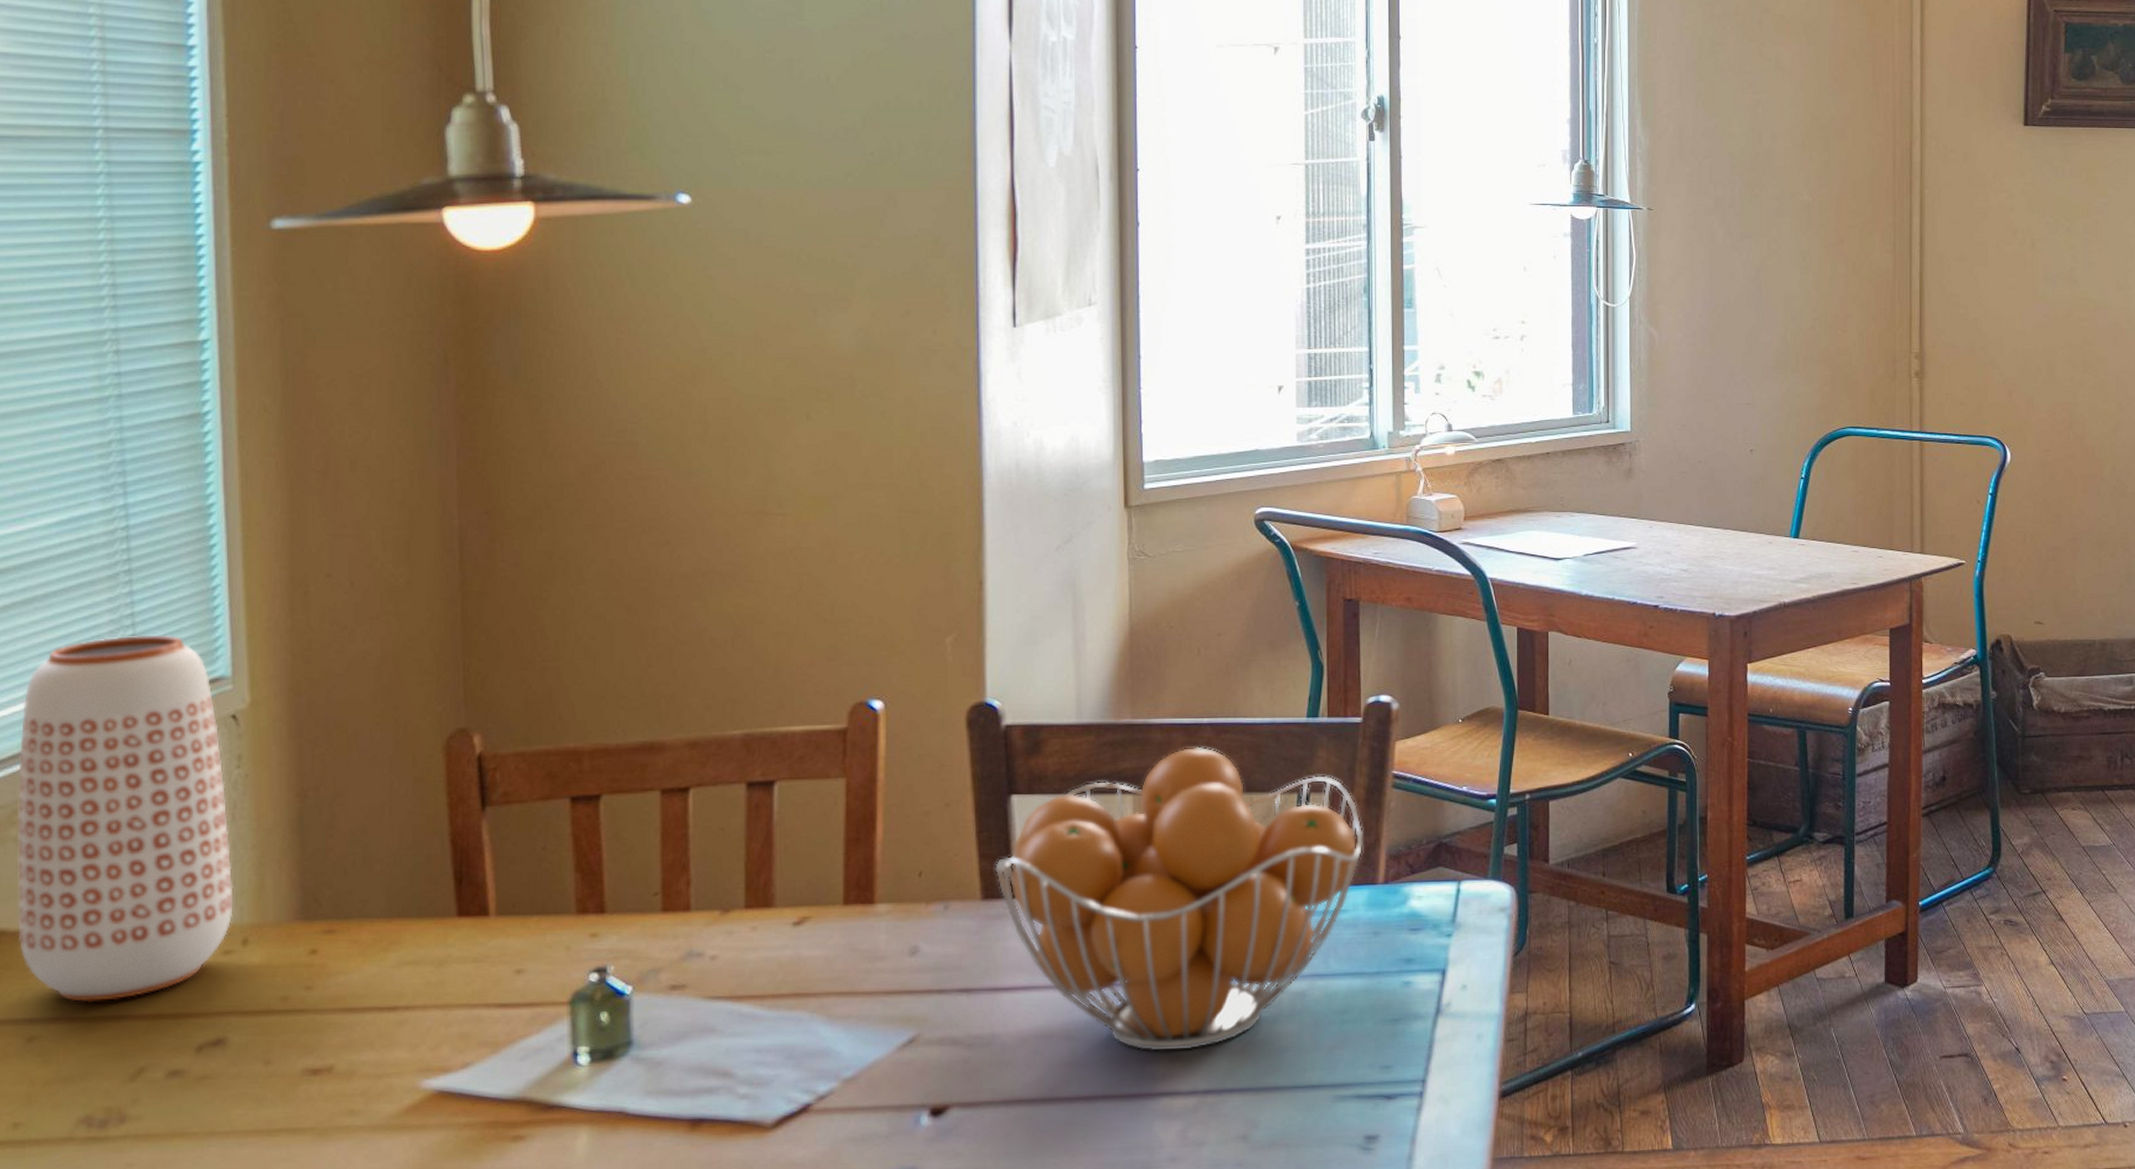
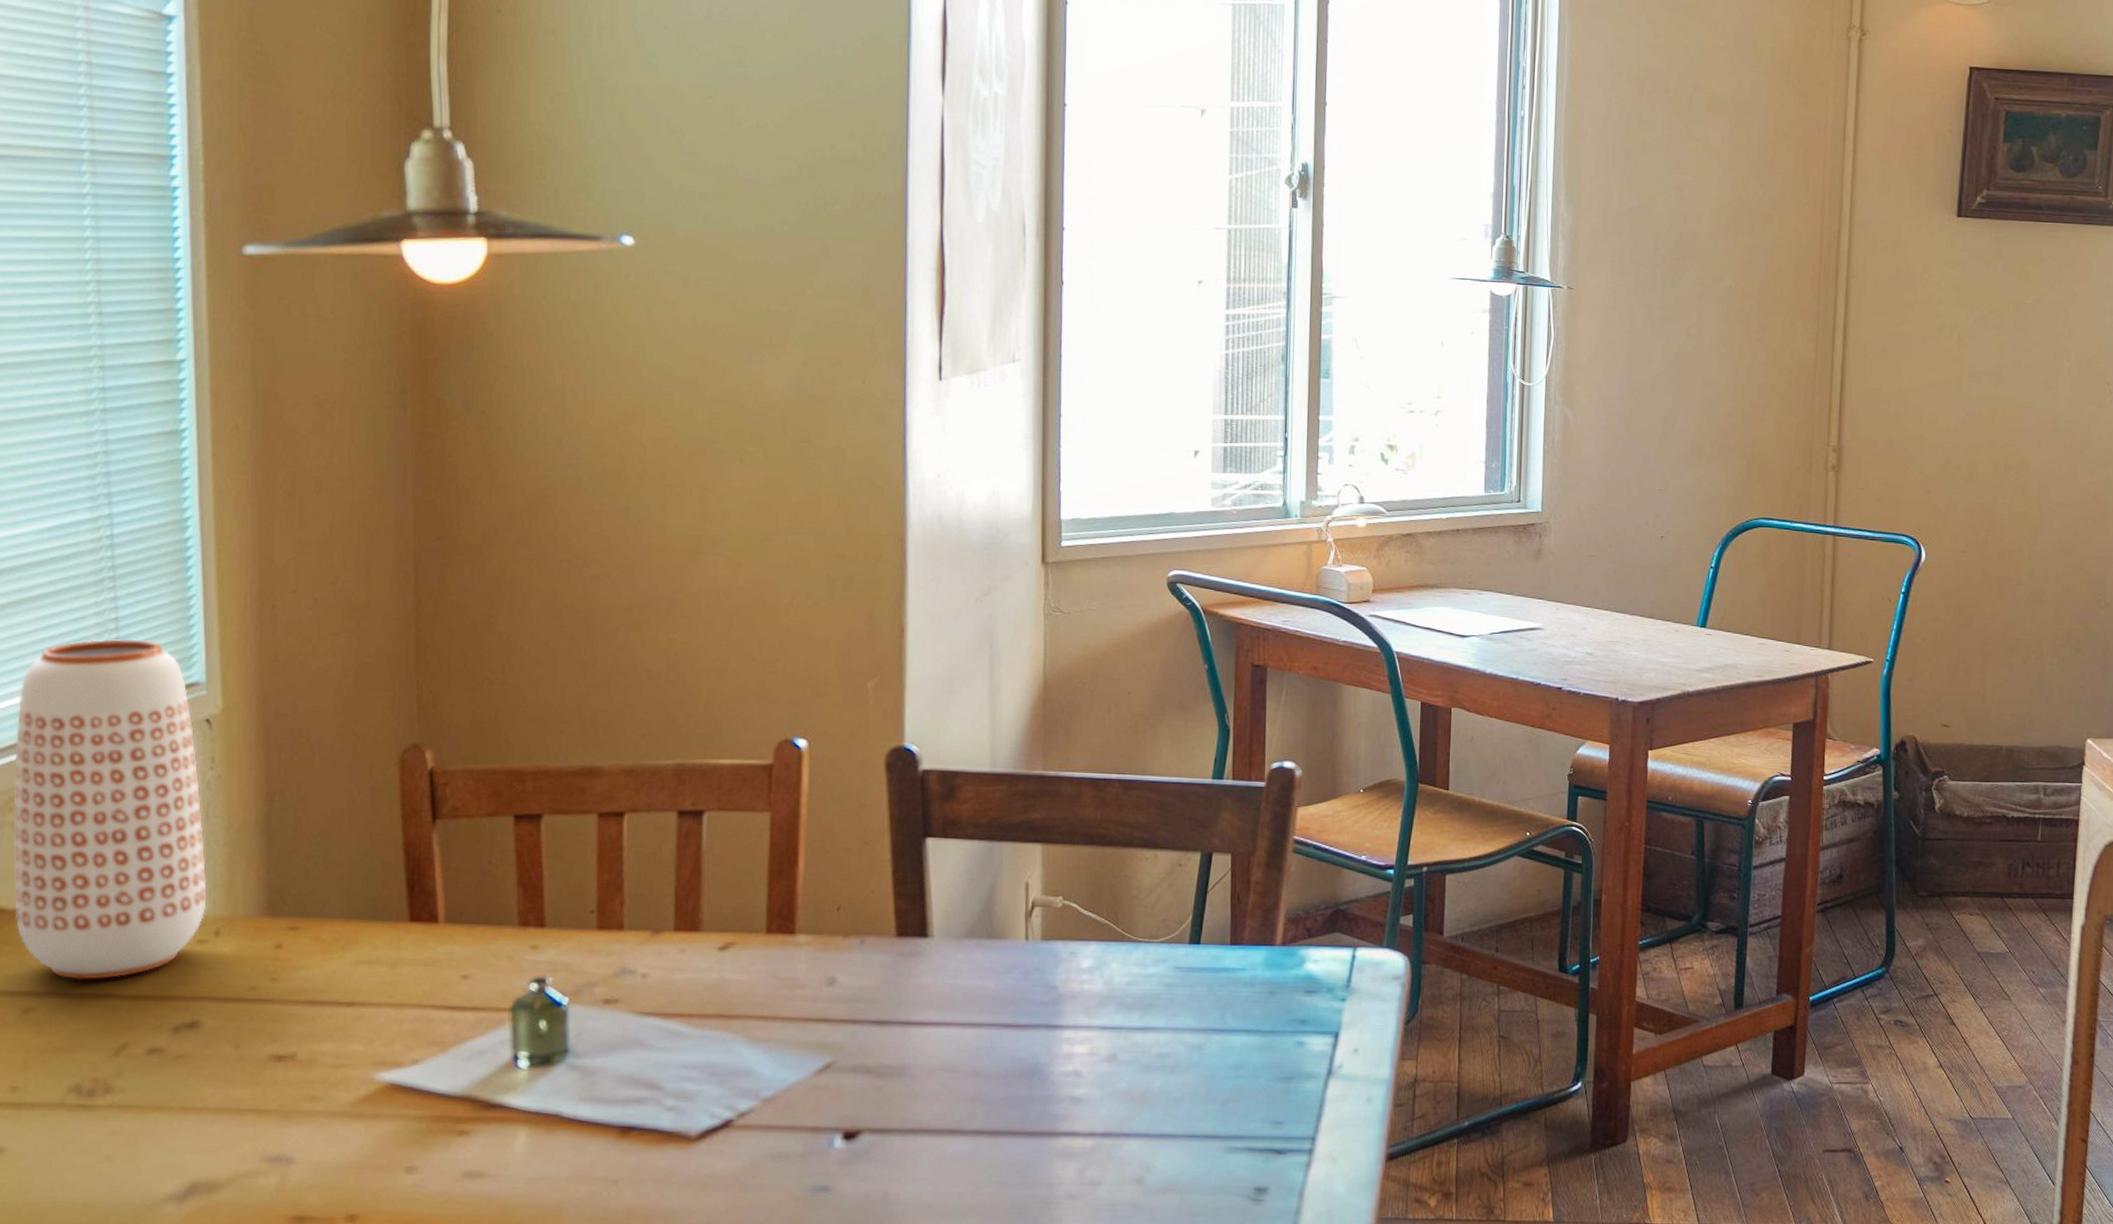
fruit basket: present [994,746,1364,1052] -> none [908,801,1263,1095]

